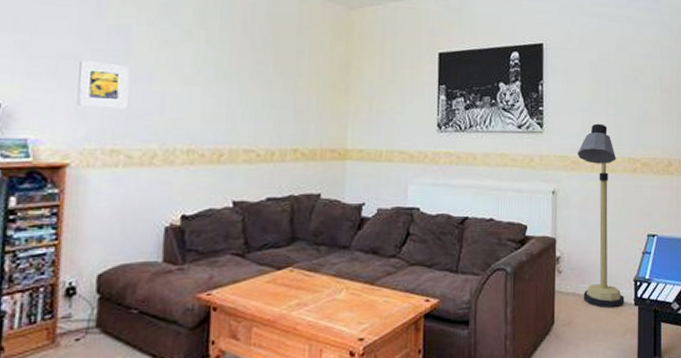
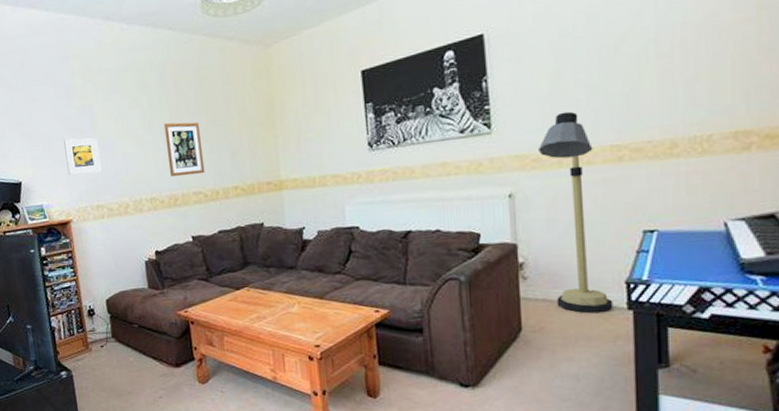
wall art: none [218,65,264,130] -> present [164,122,205,177]

